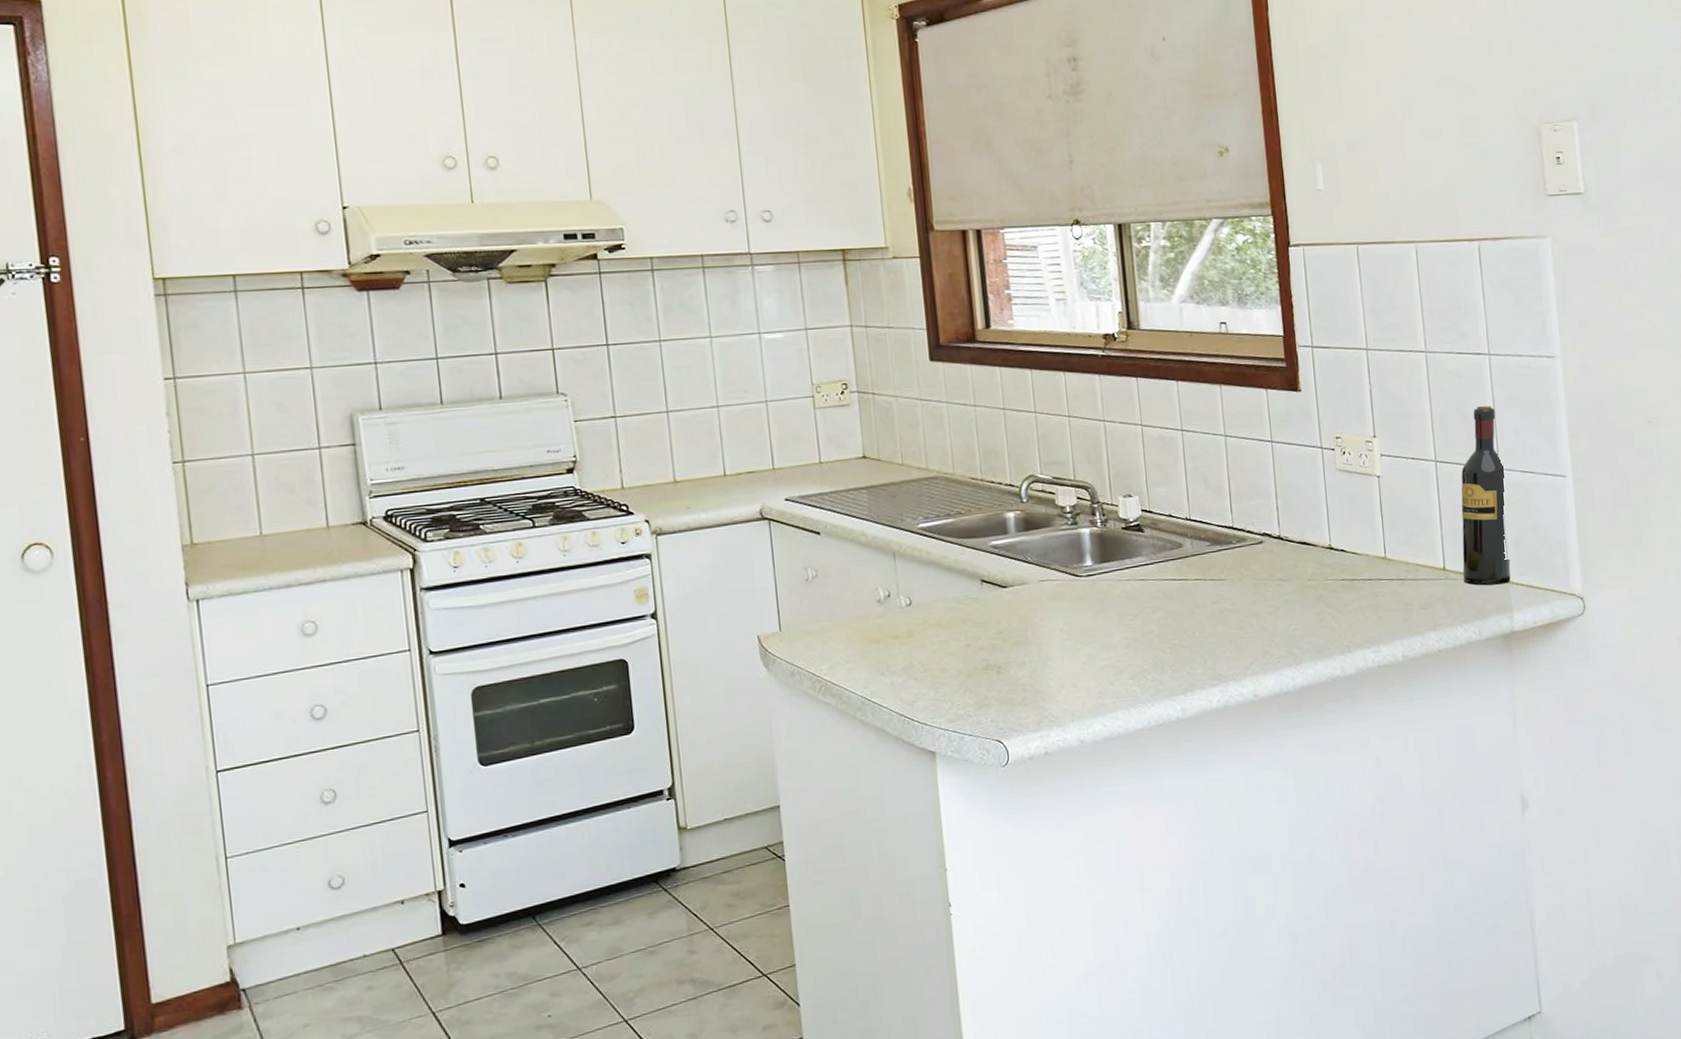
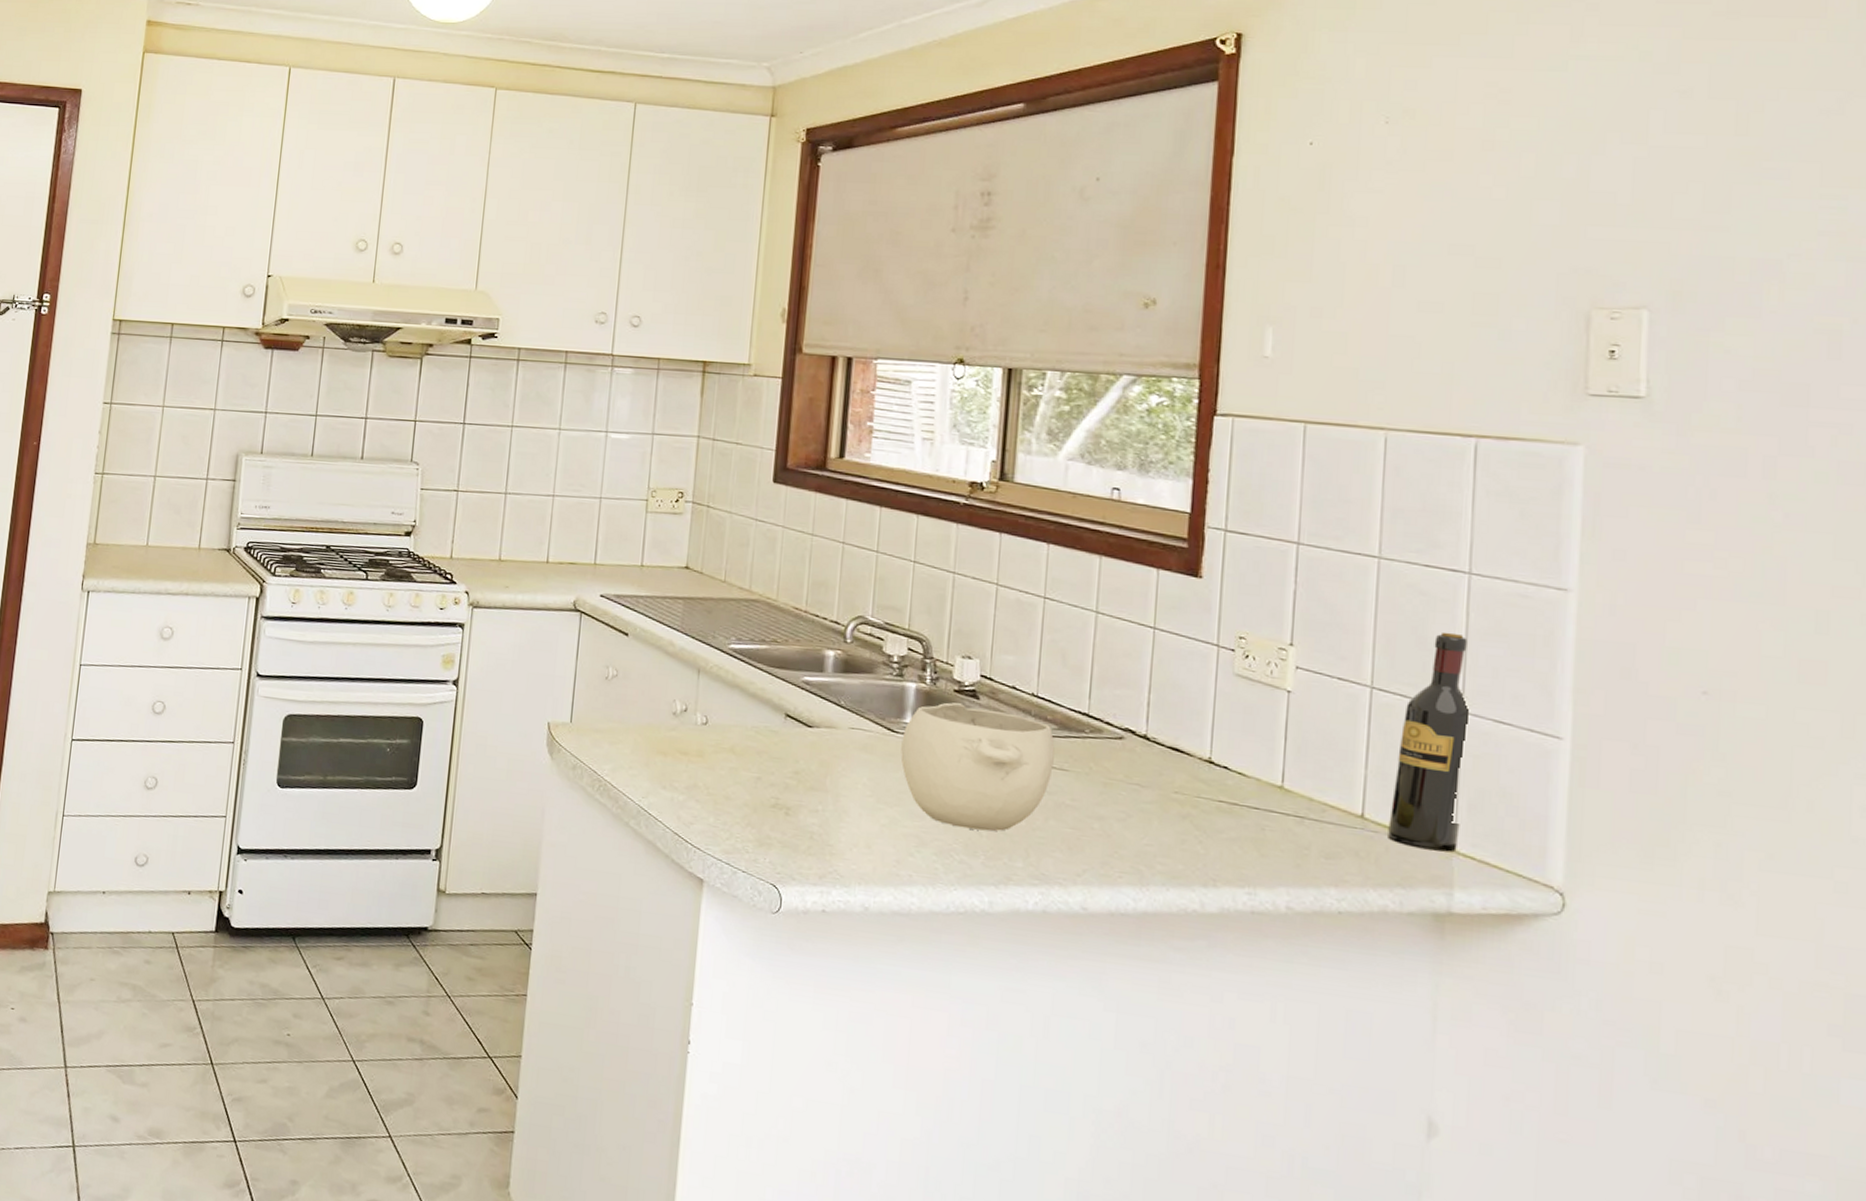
bowl: none [1086,539,1213,650] -> present [900,702,1055,832]

